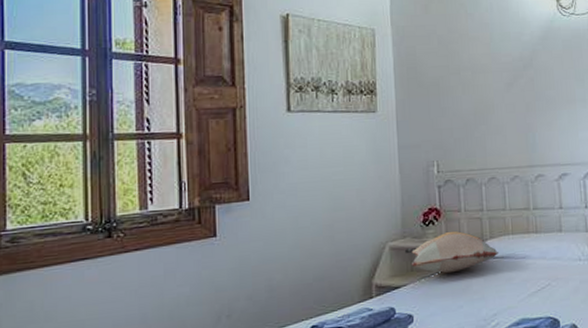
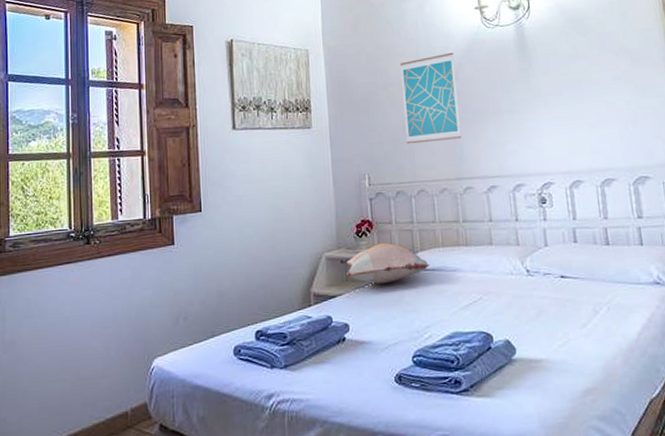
wall art: none [472,39,535,131] -> present [399,52,462,144]

